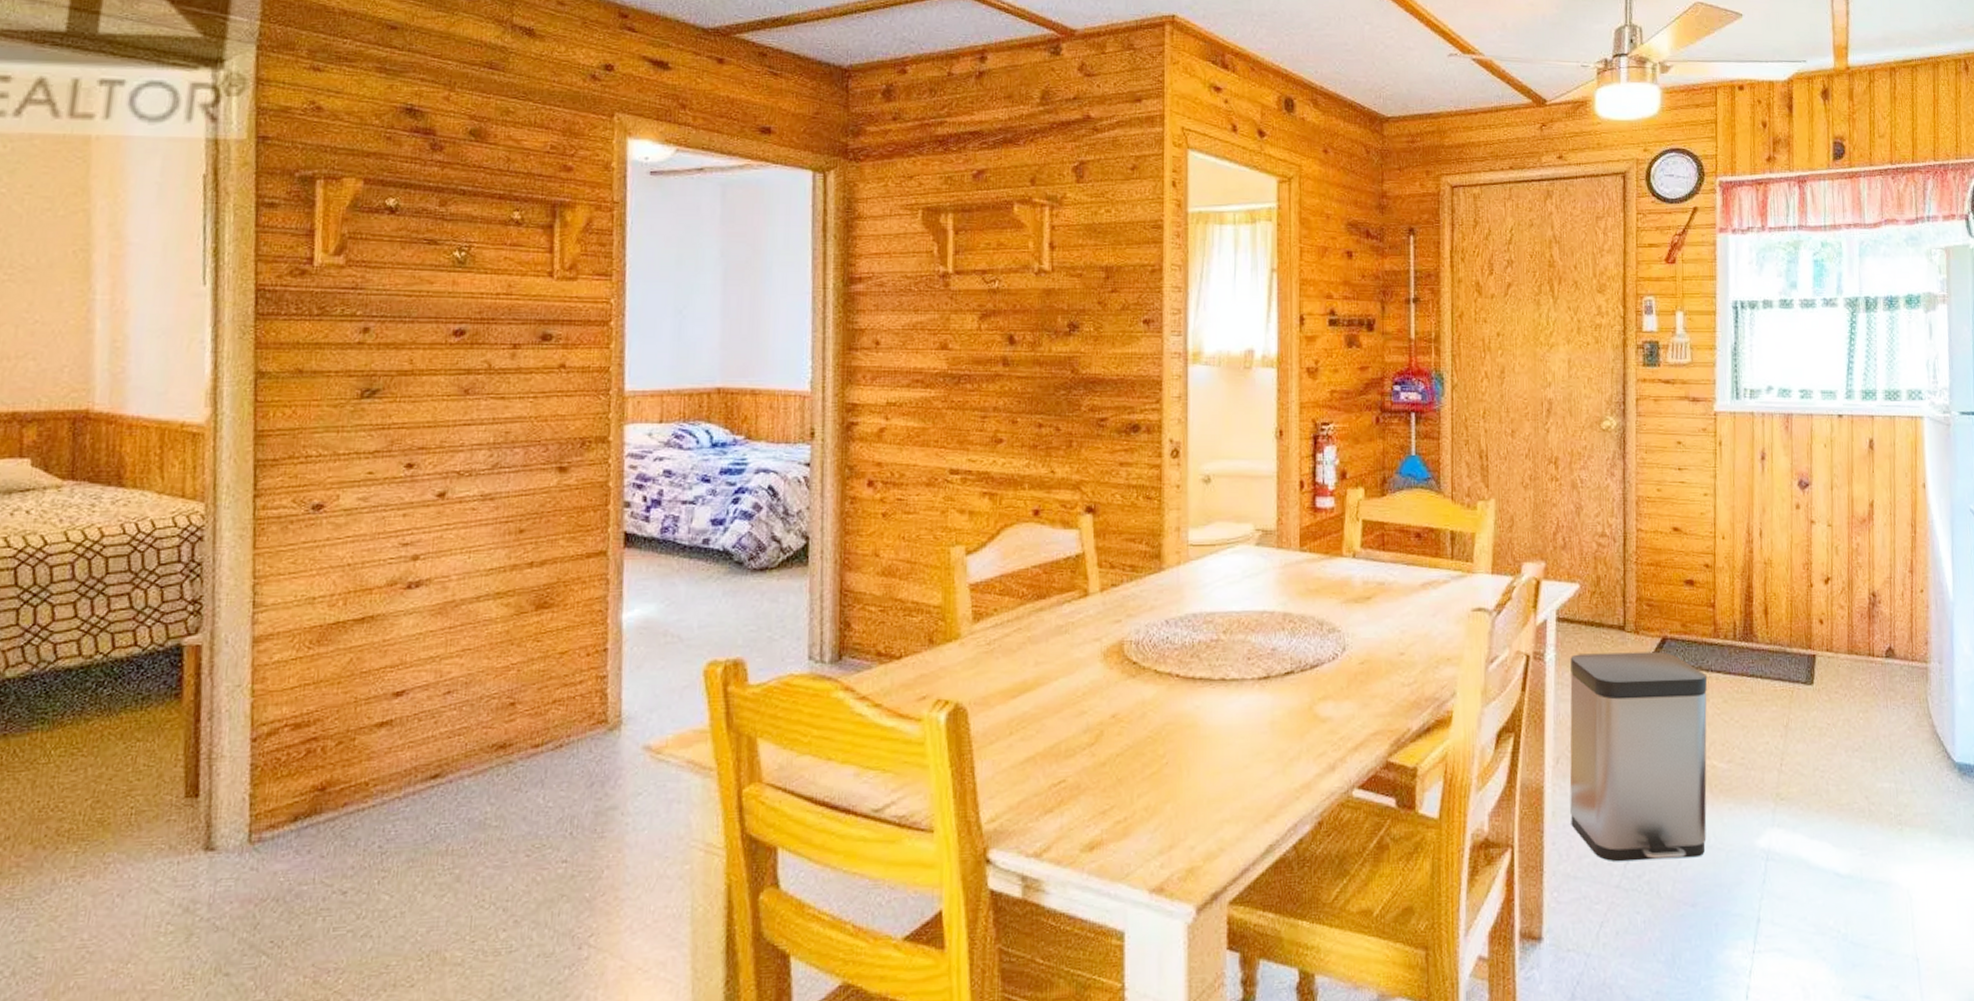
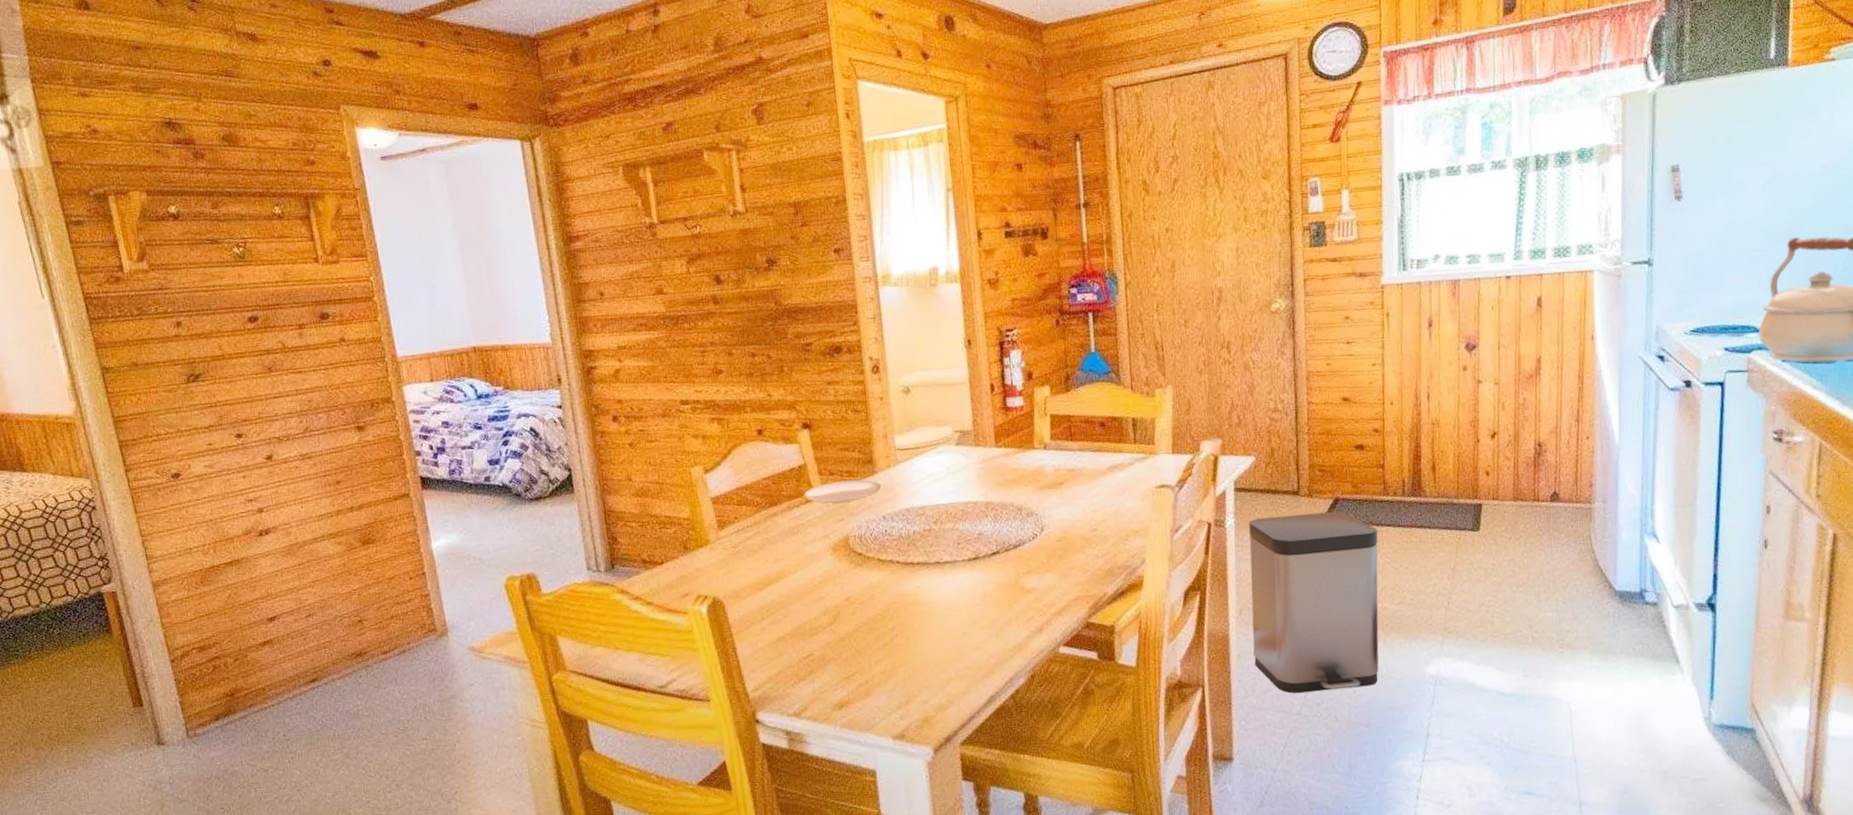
plate: none [1078,575,1168,601] -> present [804,479,882,504]

